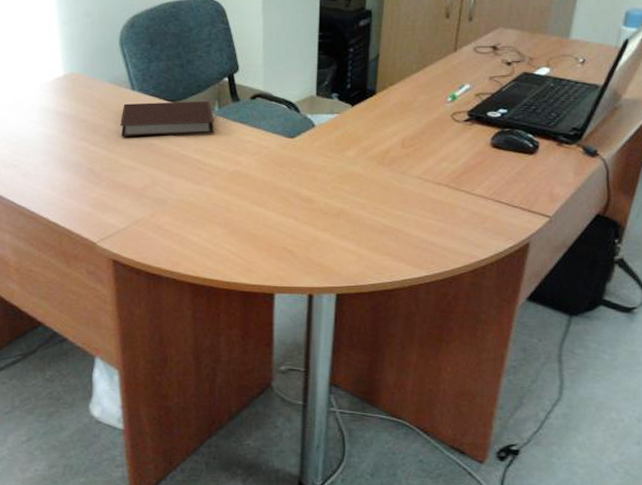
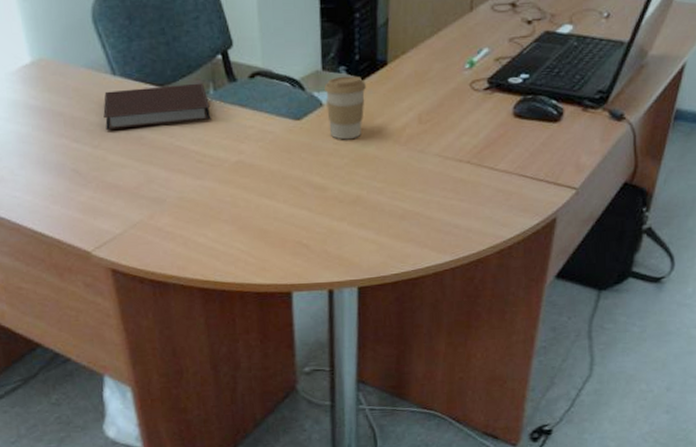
coffee cup: none [316,102,355,158] -> present [323,76,366,140]

